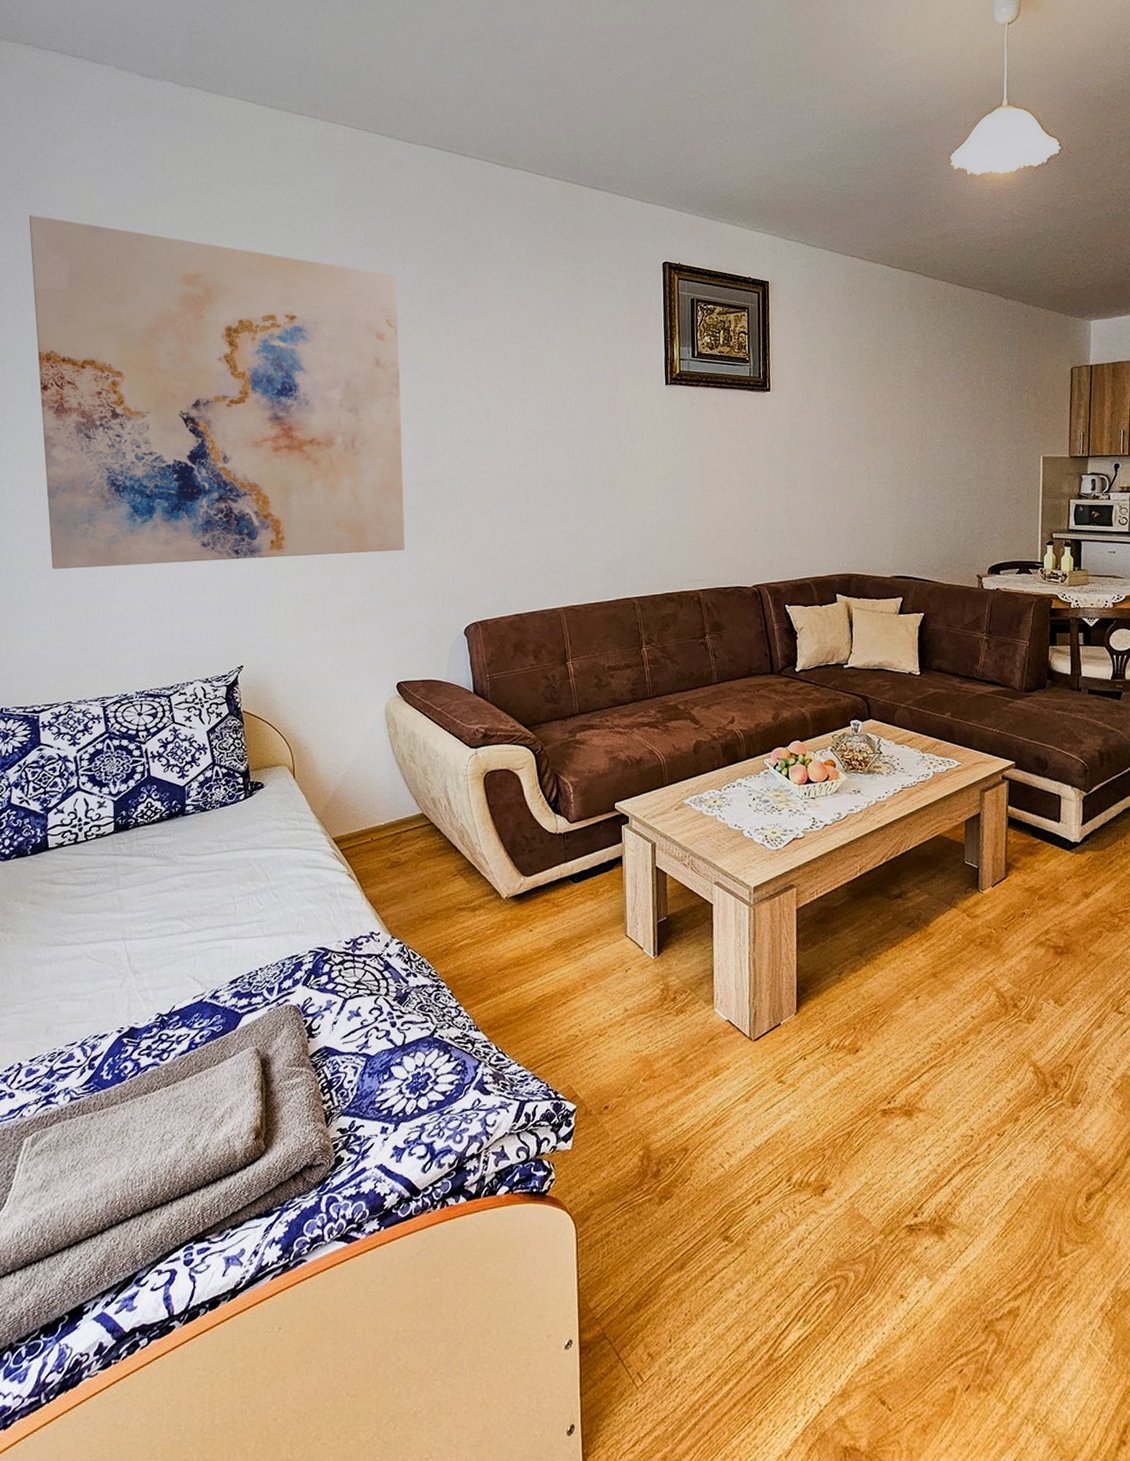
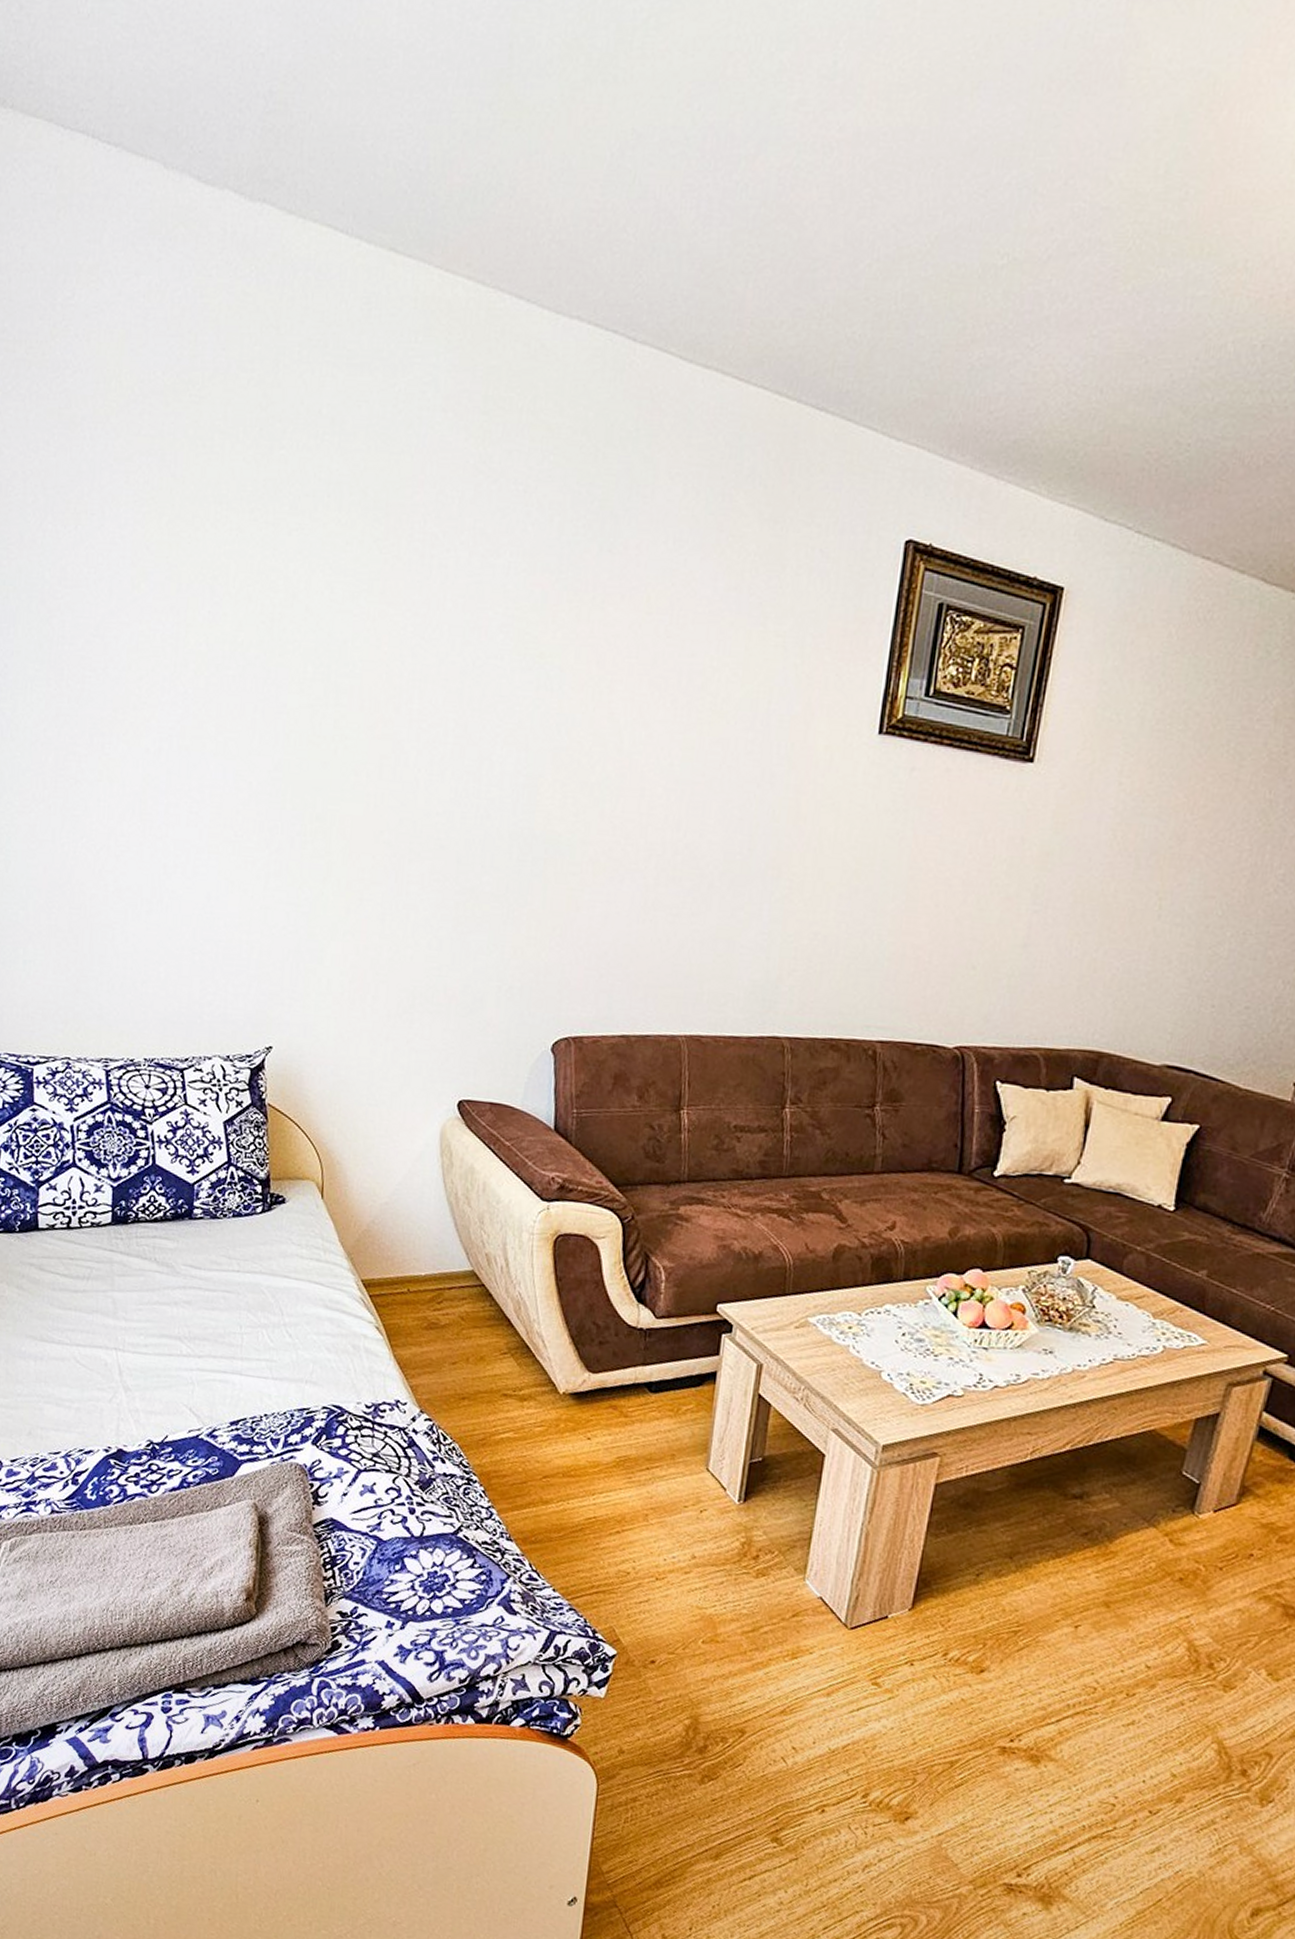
wall art: present [29,215,405,569] -> none [43,388,517,925]

